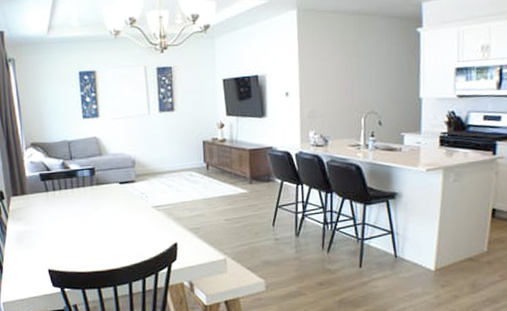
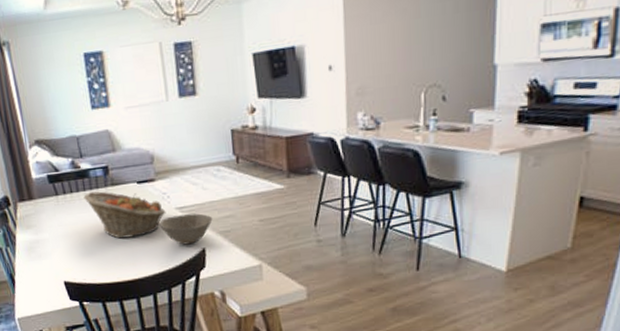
fruit basket: none [71,189,144,232] -> present [83,191,166,239]
bowl: none [137,212,185,239] -> present [159,213,213,245]

